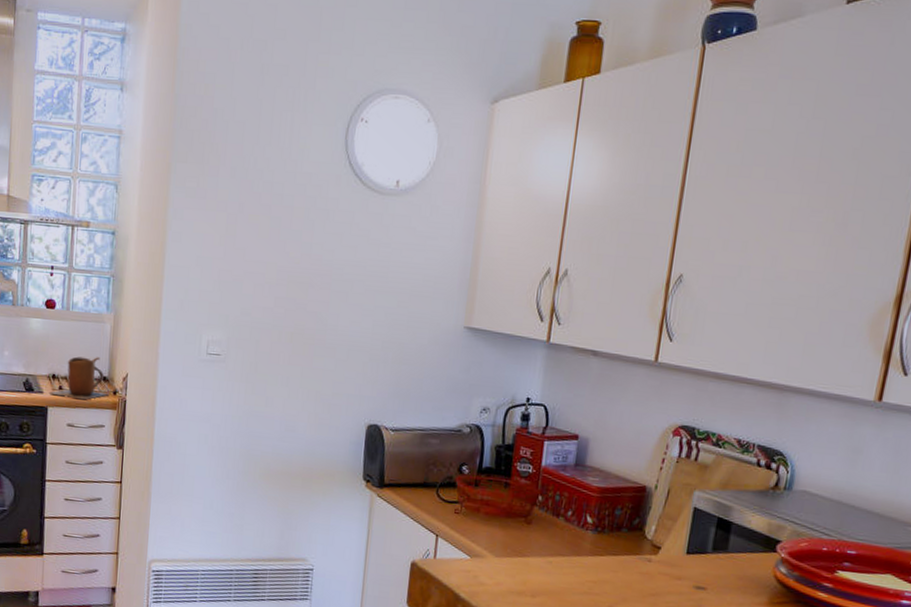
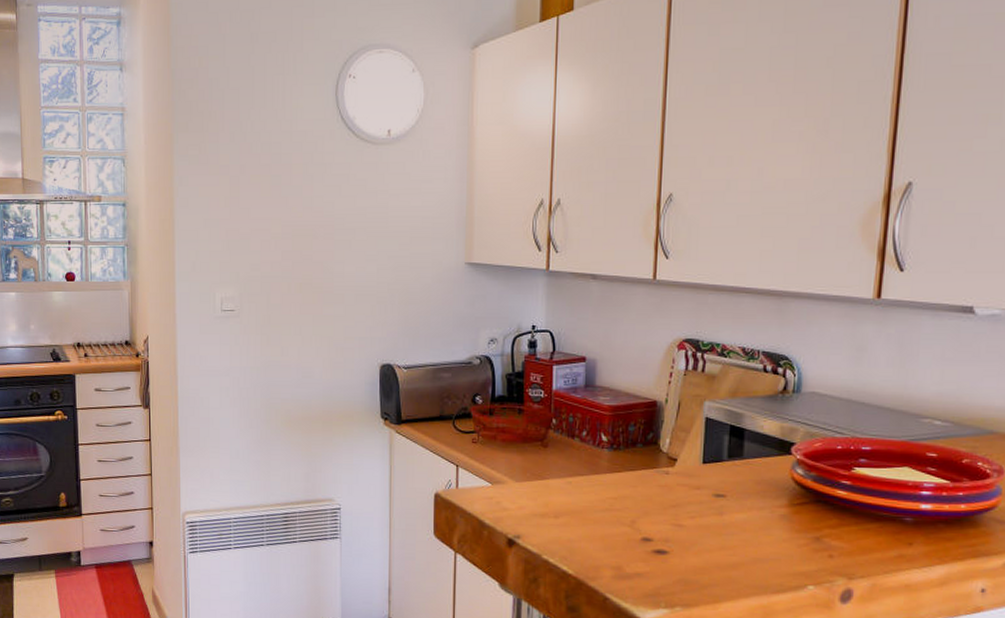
ceramic jug: present [48,356,110,401] -> none [75,323,133,365]

